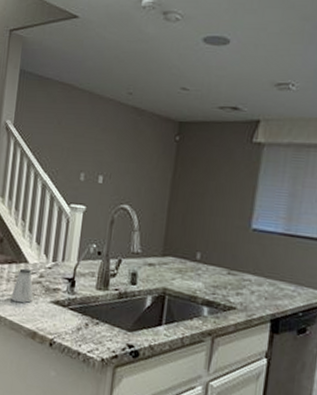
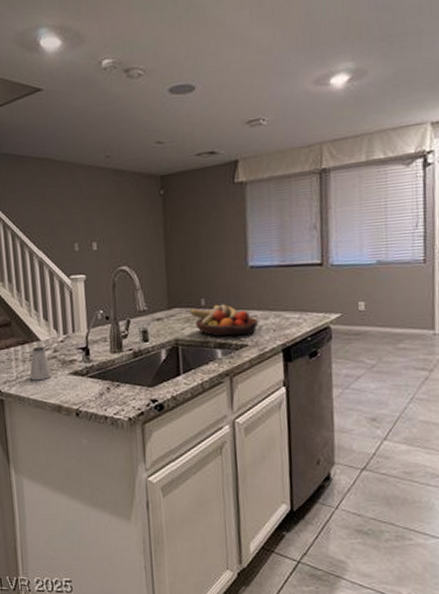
fruit bowl: none [183,260,252,298] -> present [189,304,259,337]

